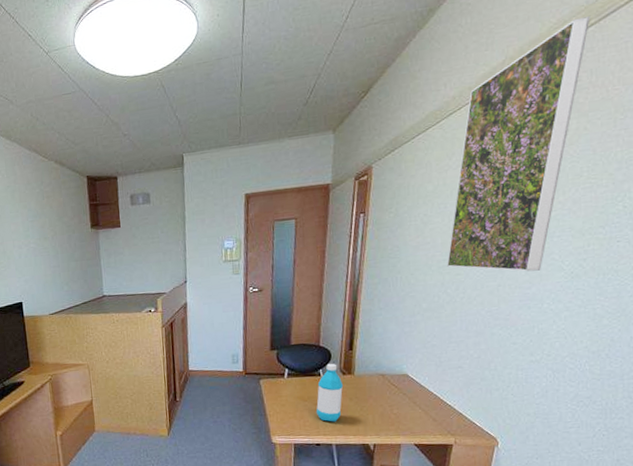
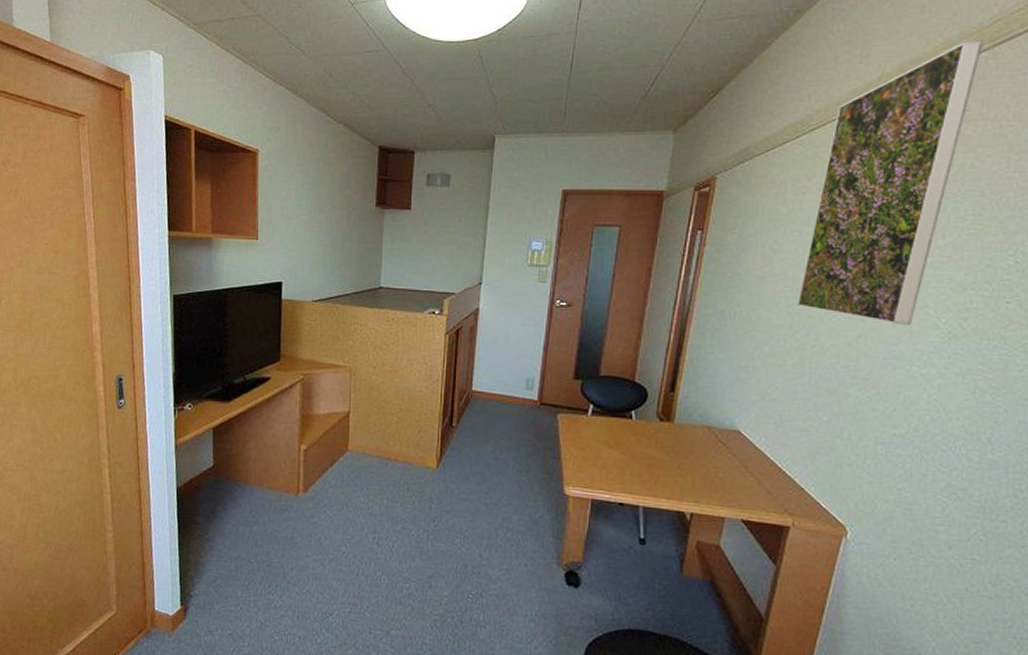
water bottle: present [316,363,344,422] -> none [622,404,660,479]

